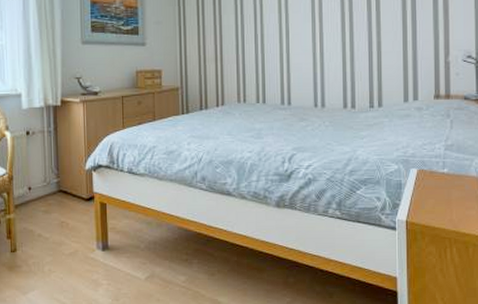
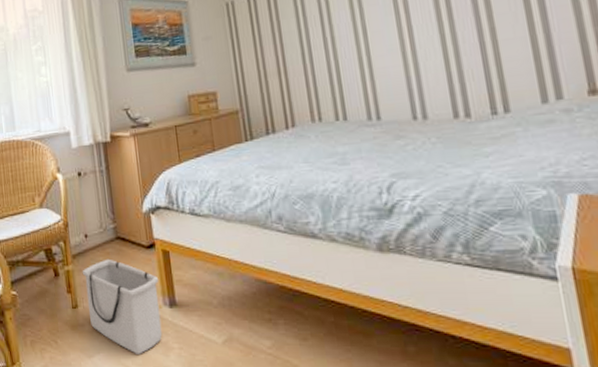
storage bin: none [23,209,95,290] -> present [82,258,163,354]

